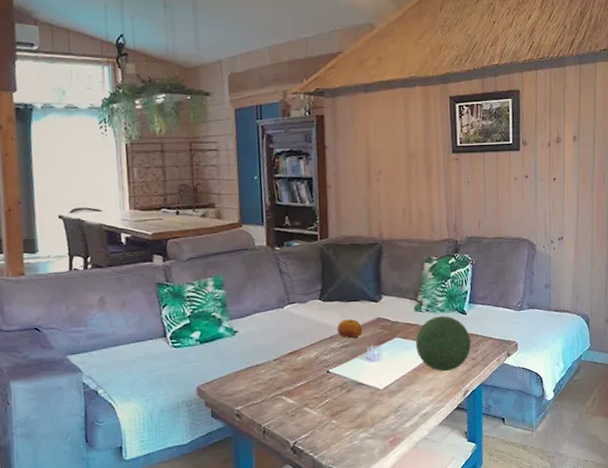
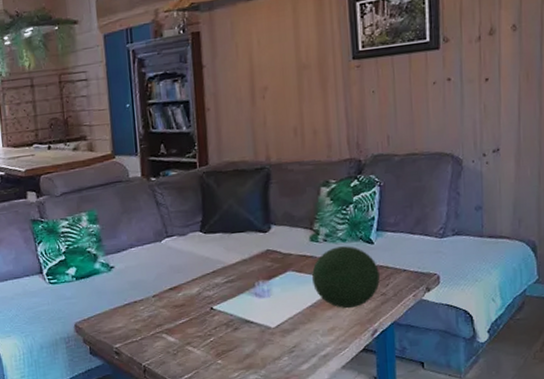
fruit: present [337,319,363,339] -> none [220,251,250,273]

